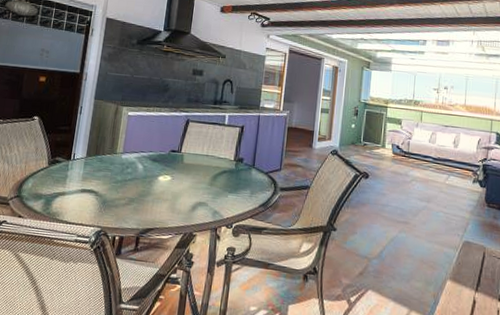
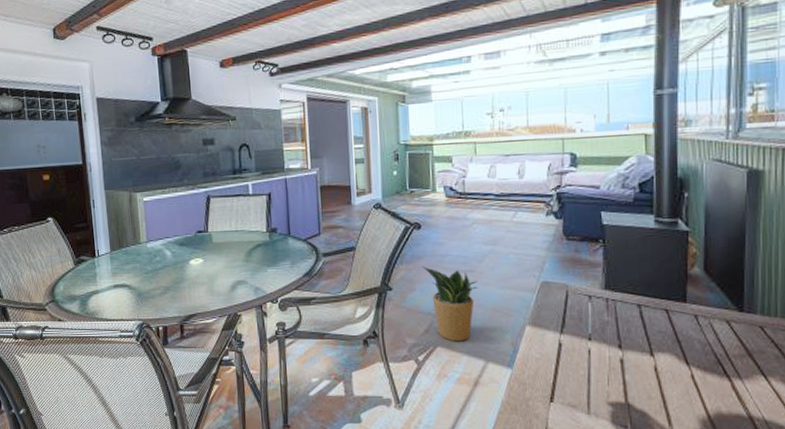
potted plant: none [365,212,411,288] -> present [422,266,478,342]

